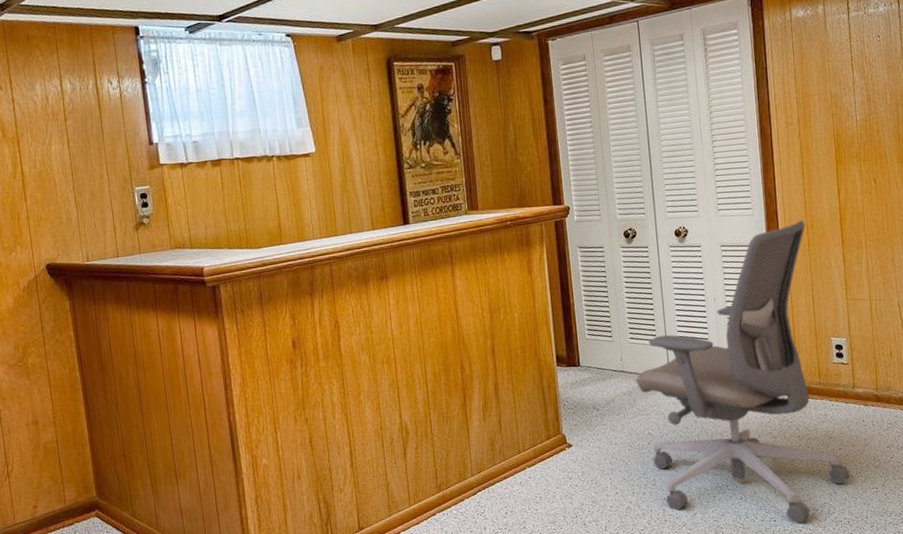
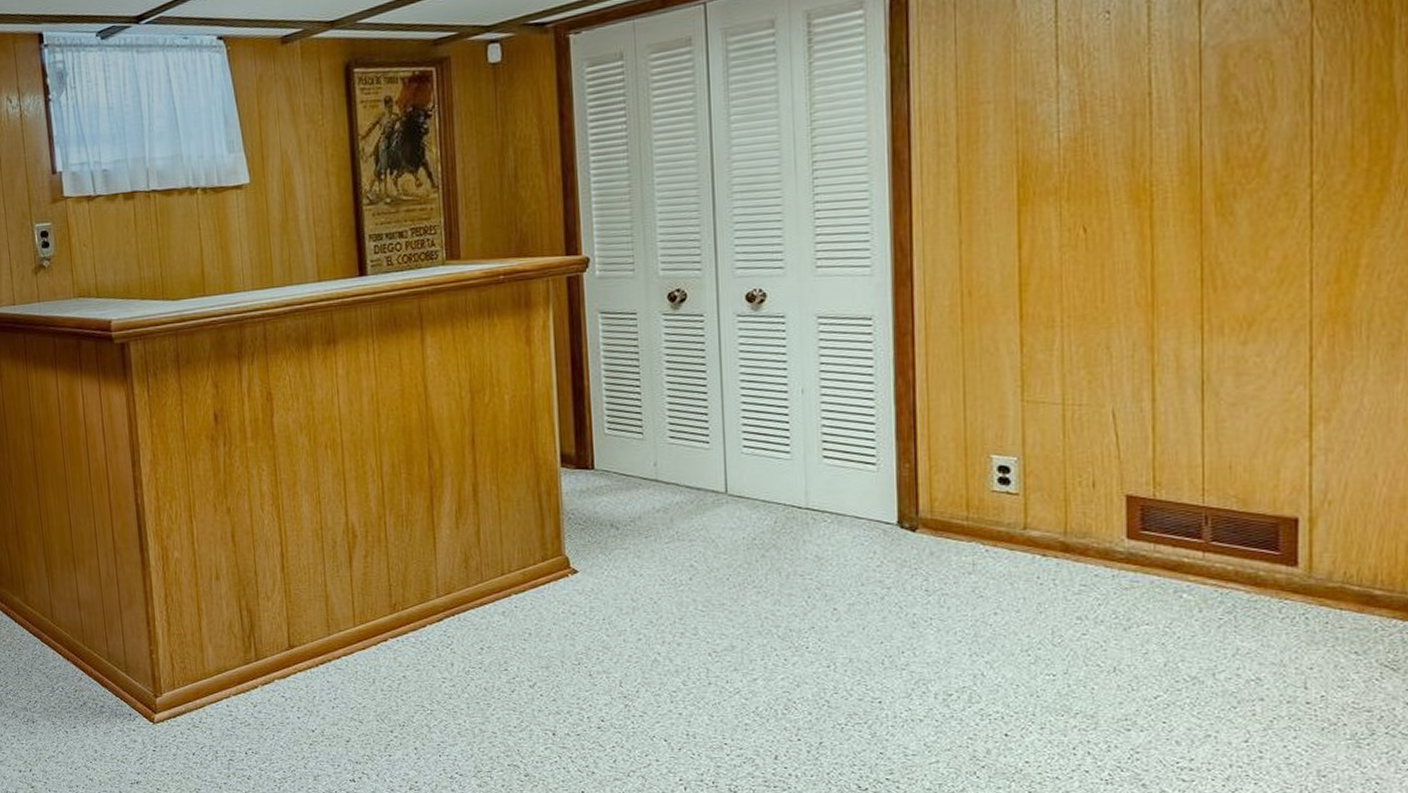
office chair: present [635,220,851,524] -> none [674,285,1010,711]

